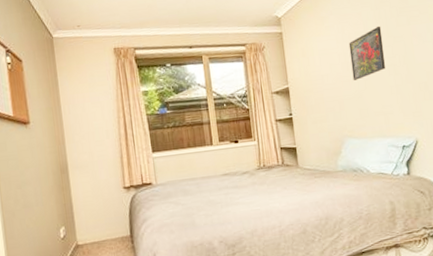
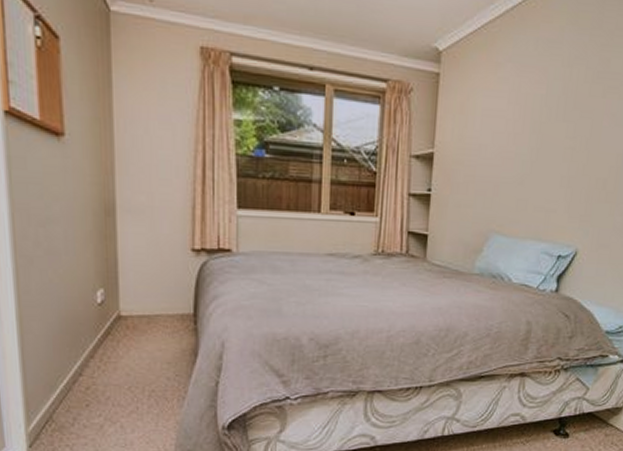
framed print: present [348,25,386,80] -> none [517,90,569,160]

